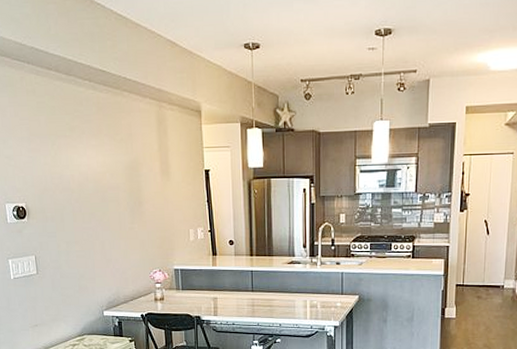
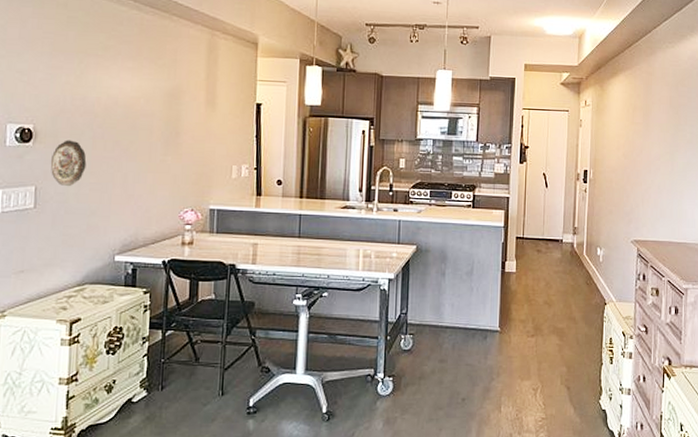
decorative plate: none [43,214,71,254] -> present [50,140,87,186]

